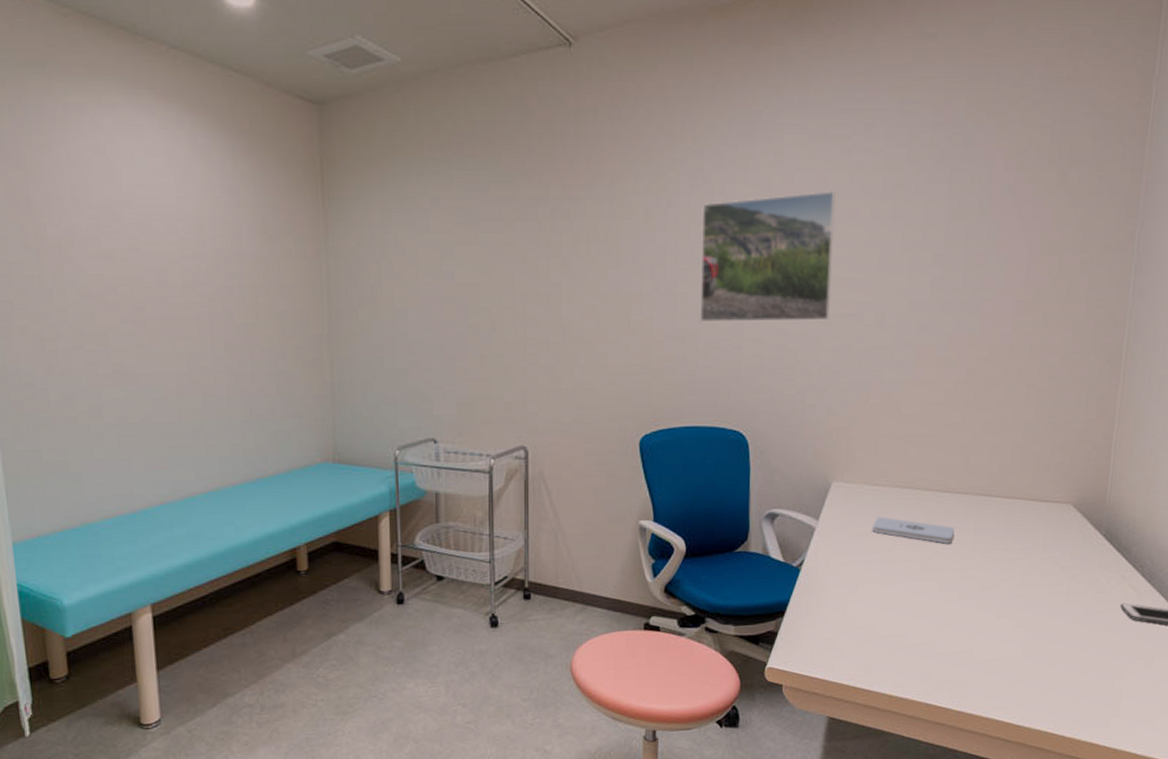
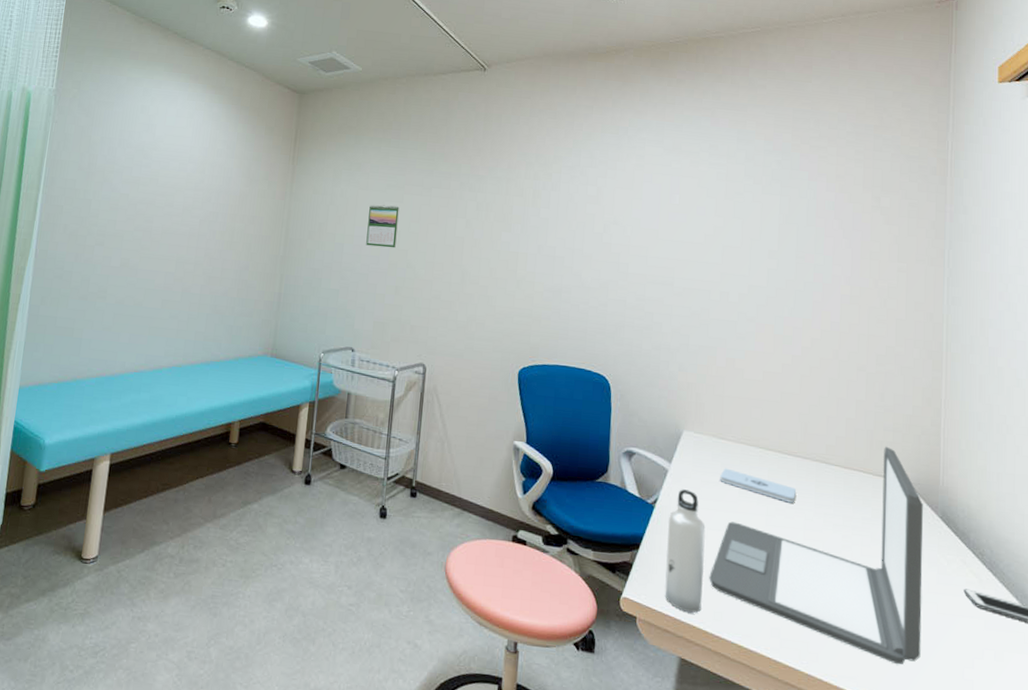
calendar: none [435,250,475,307] -> present [366,205,399,248]
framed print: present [700,190,836,323] -> none [573,190,686,293]
water bottle: none [812,546,856,672] -> present [664,489,706,614]
laptop: none [859,468,1087,688] -> present [709,446,923,665]

